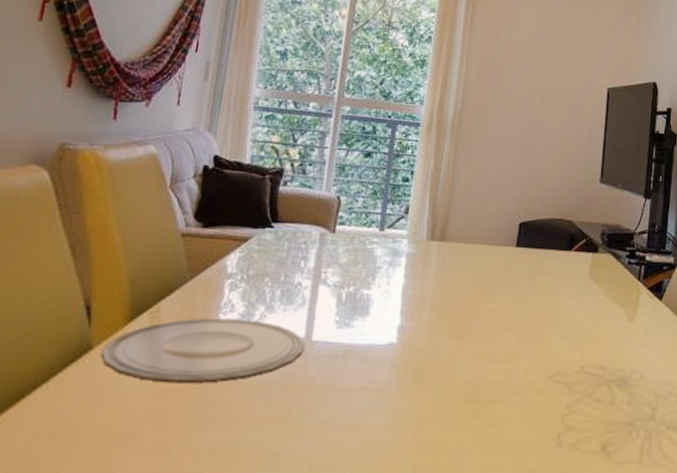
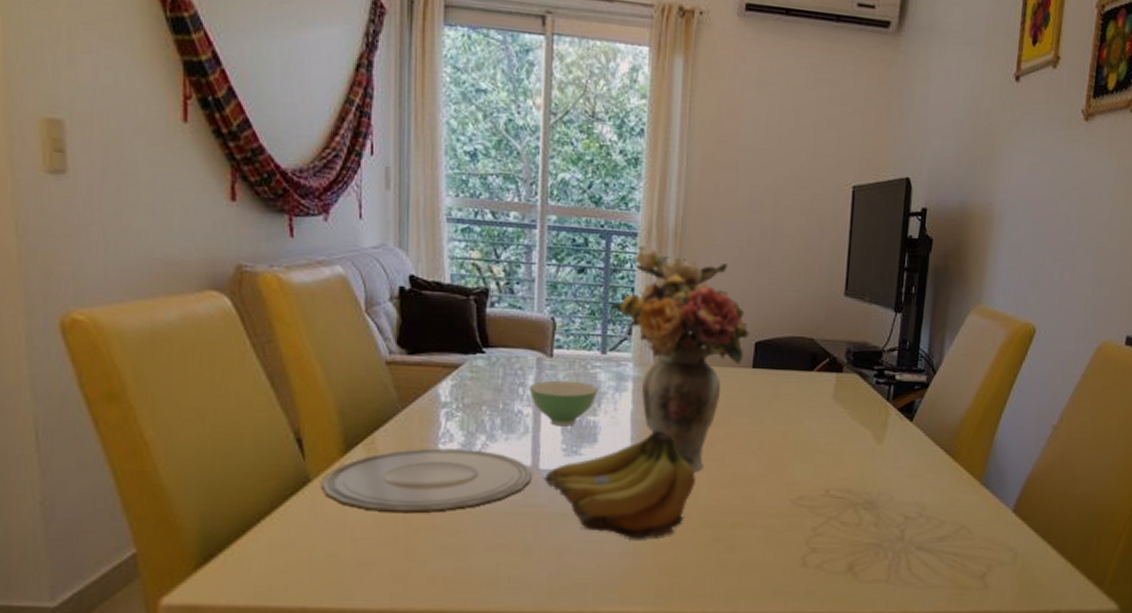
bowl: none [309,254,374,299] -> present [528,380,599,427]
fruit: none [314,304,459,414] -> present [543,430,696,540]
flower arrangement: none [391,134,515,345] -> present [610,245,750,471]

